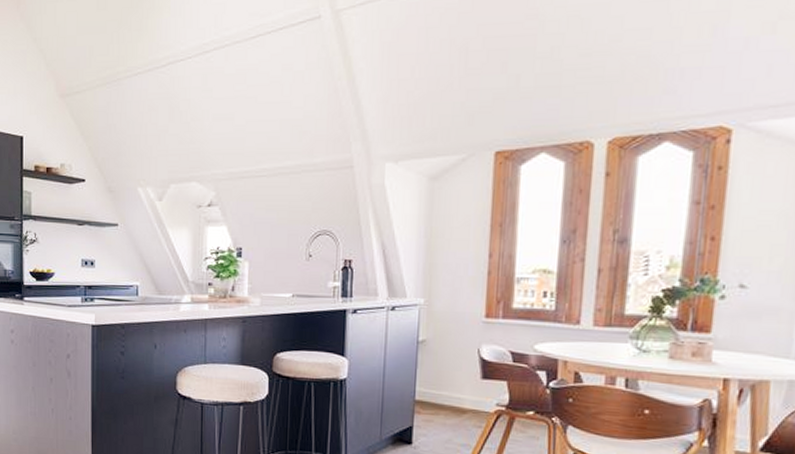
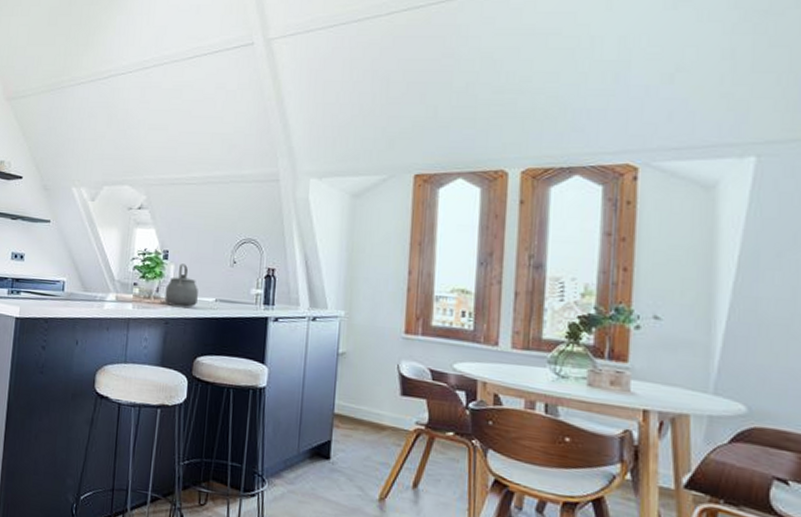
tea kettle: none [241,260,274,304] -> present [164,263,198,308]

